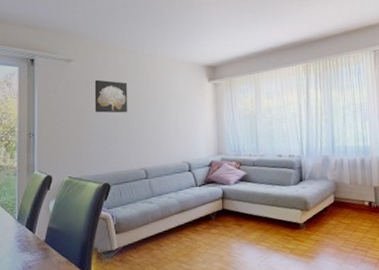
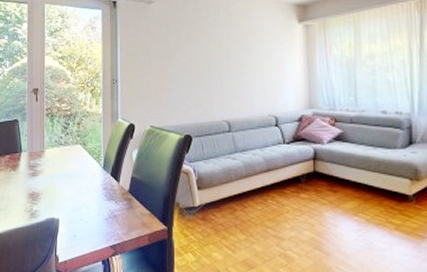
wall art: present [94,79,128,113] -> none [175,22,210,59]

